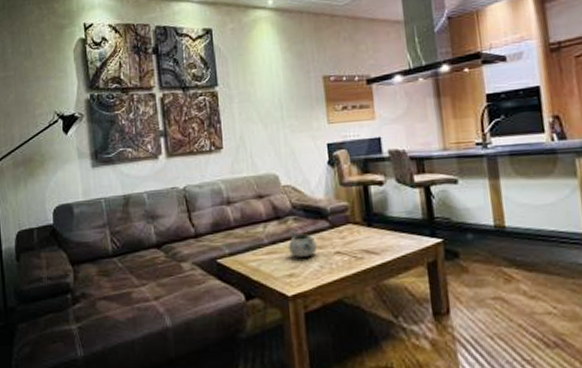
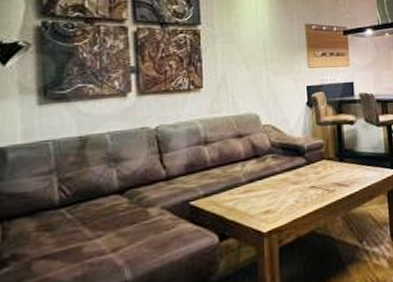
decorative bowl: present [289,230,317,257] -> none [266,167,293,194]

